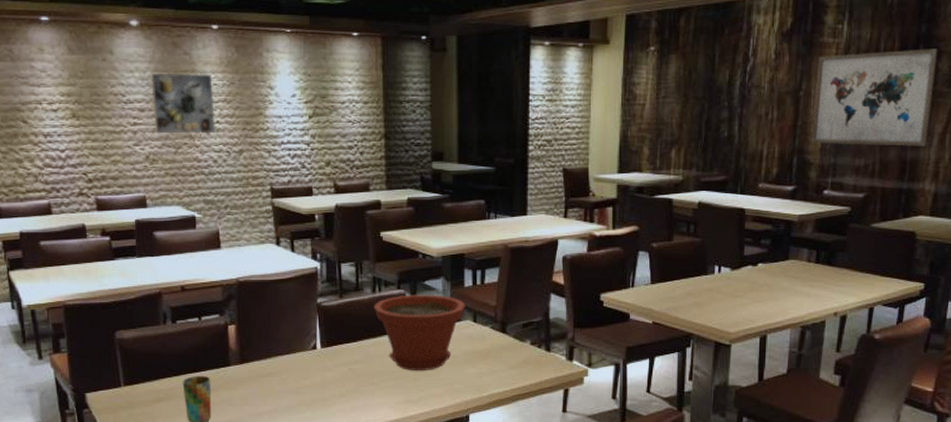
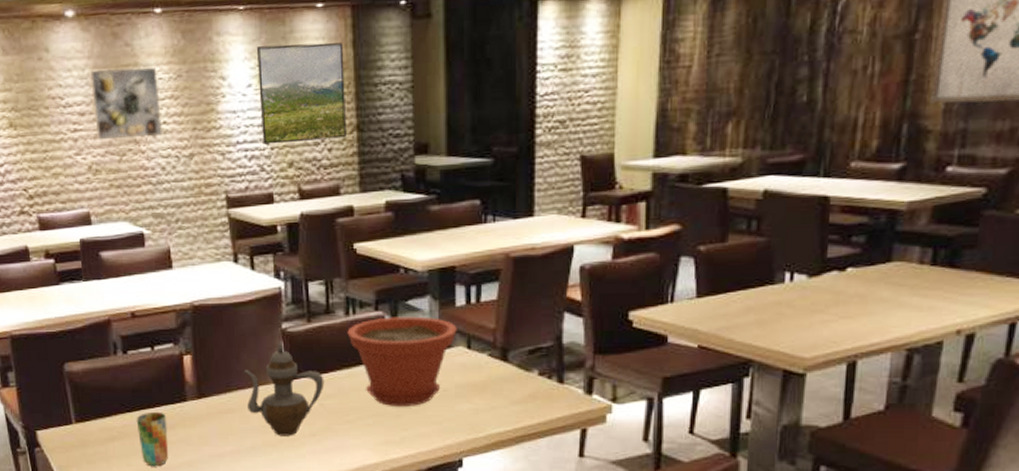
teapot: none [282,314,353,397] -> present [243,342,325,436]
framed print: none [301,64,376,146] -> present [257,42,346,145]

